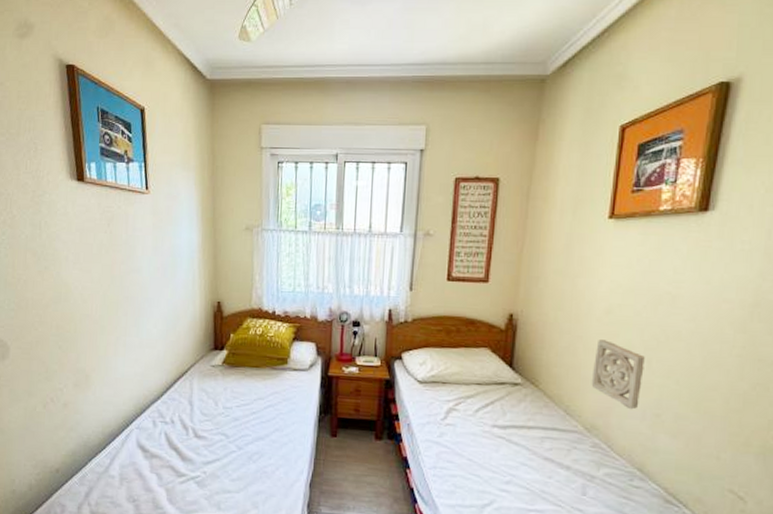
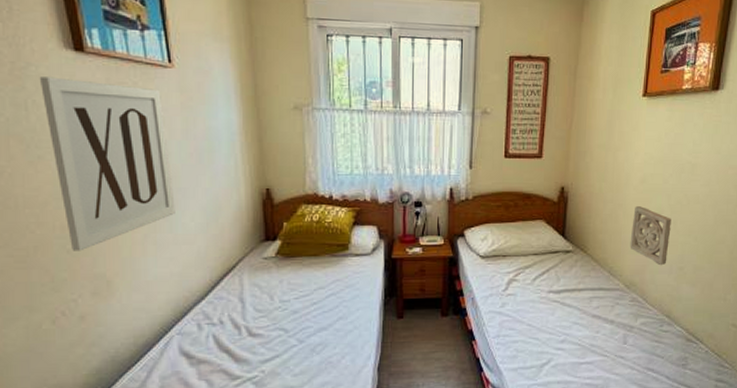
wall art: none [51,202,143,348] -> present [39,76,175,251]

